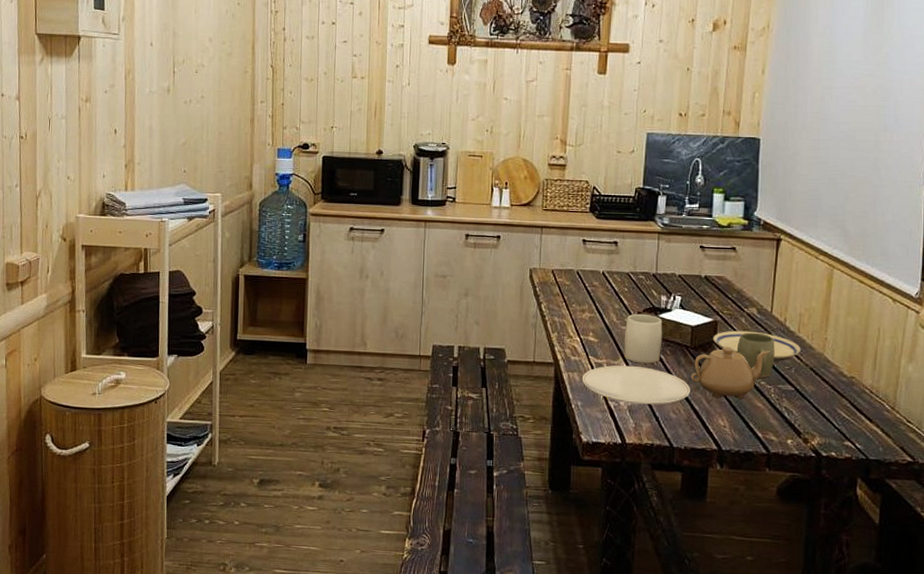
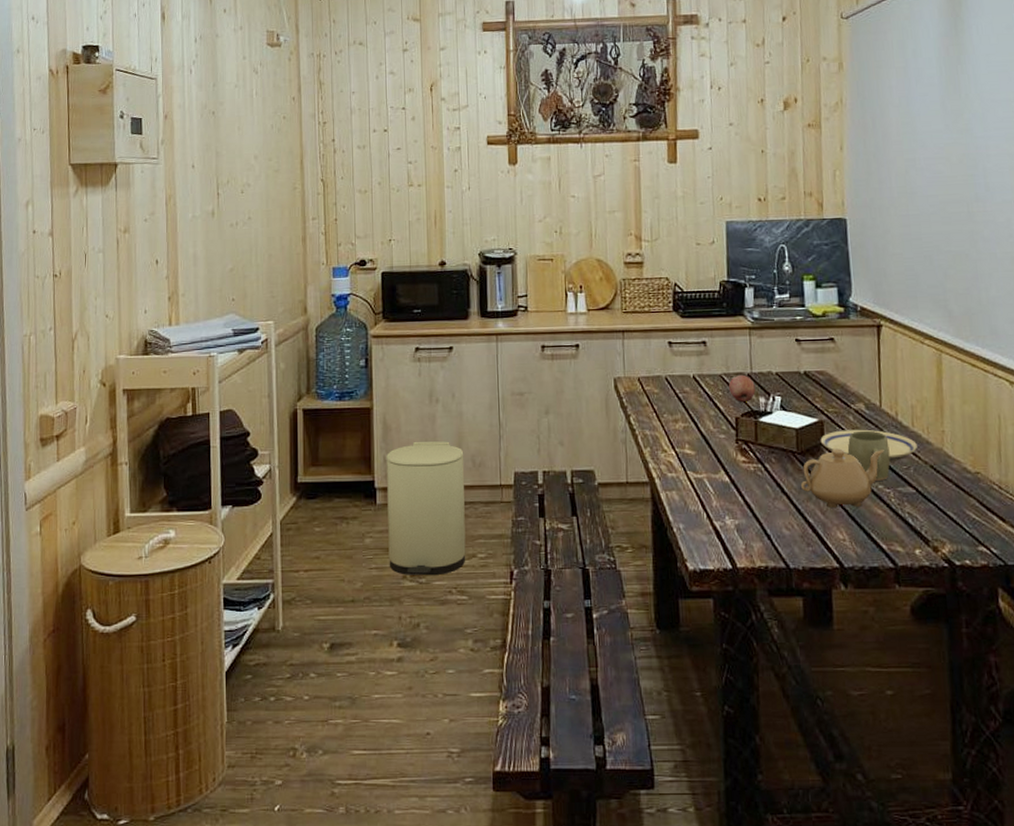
pedal bin: none [315,311,388,429] -> present [386,441,466,575]
plate: present [581,365,691,405] -> none [681,478,803,522]
mug: present [623,313,663,364] -> none [723,419,766,475]
fruit: none [635,274,658,300] -> present [729,374,755,403]

